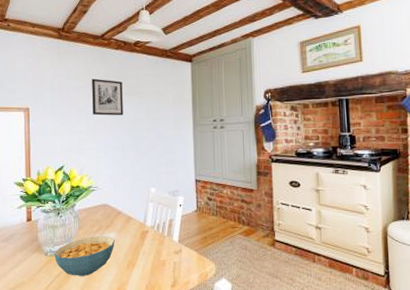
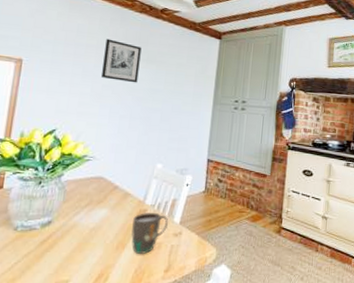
cereal bowl: present [54,236,115,276] -> none [26,212,106,256]
mug: none [138,233,169,271] -> present [131,212,169,254]

